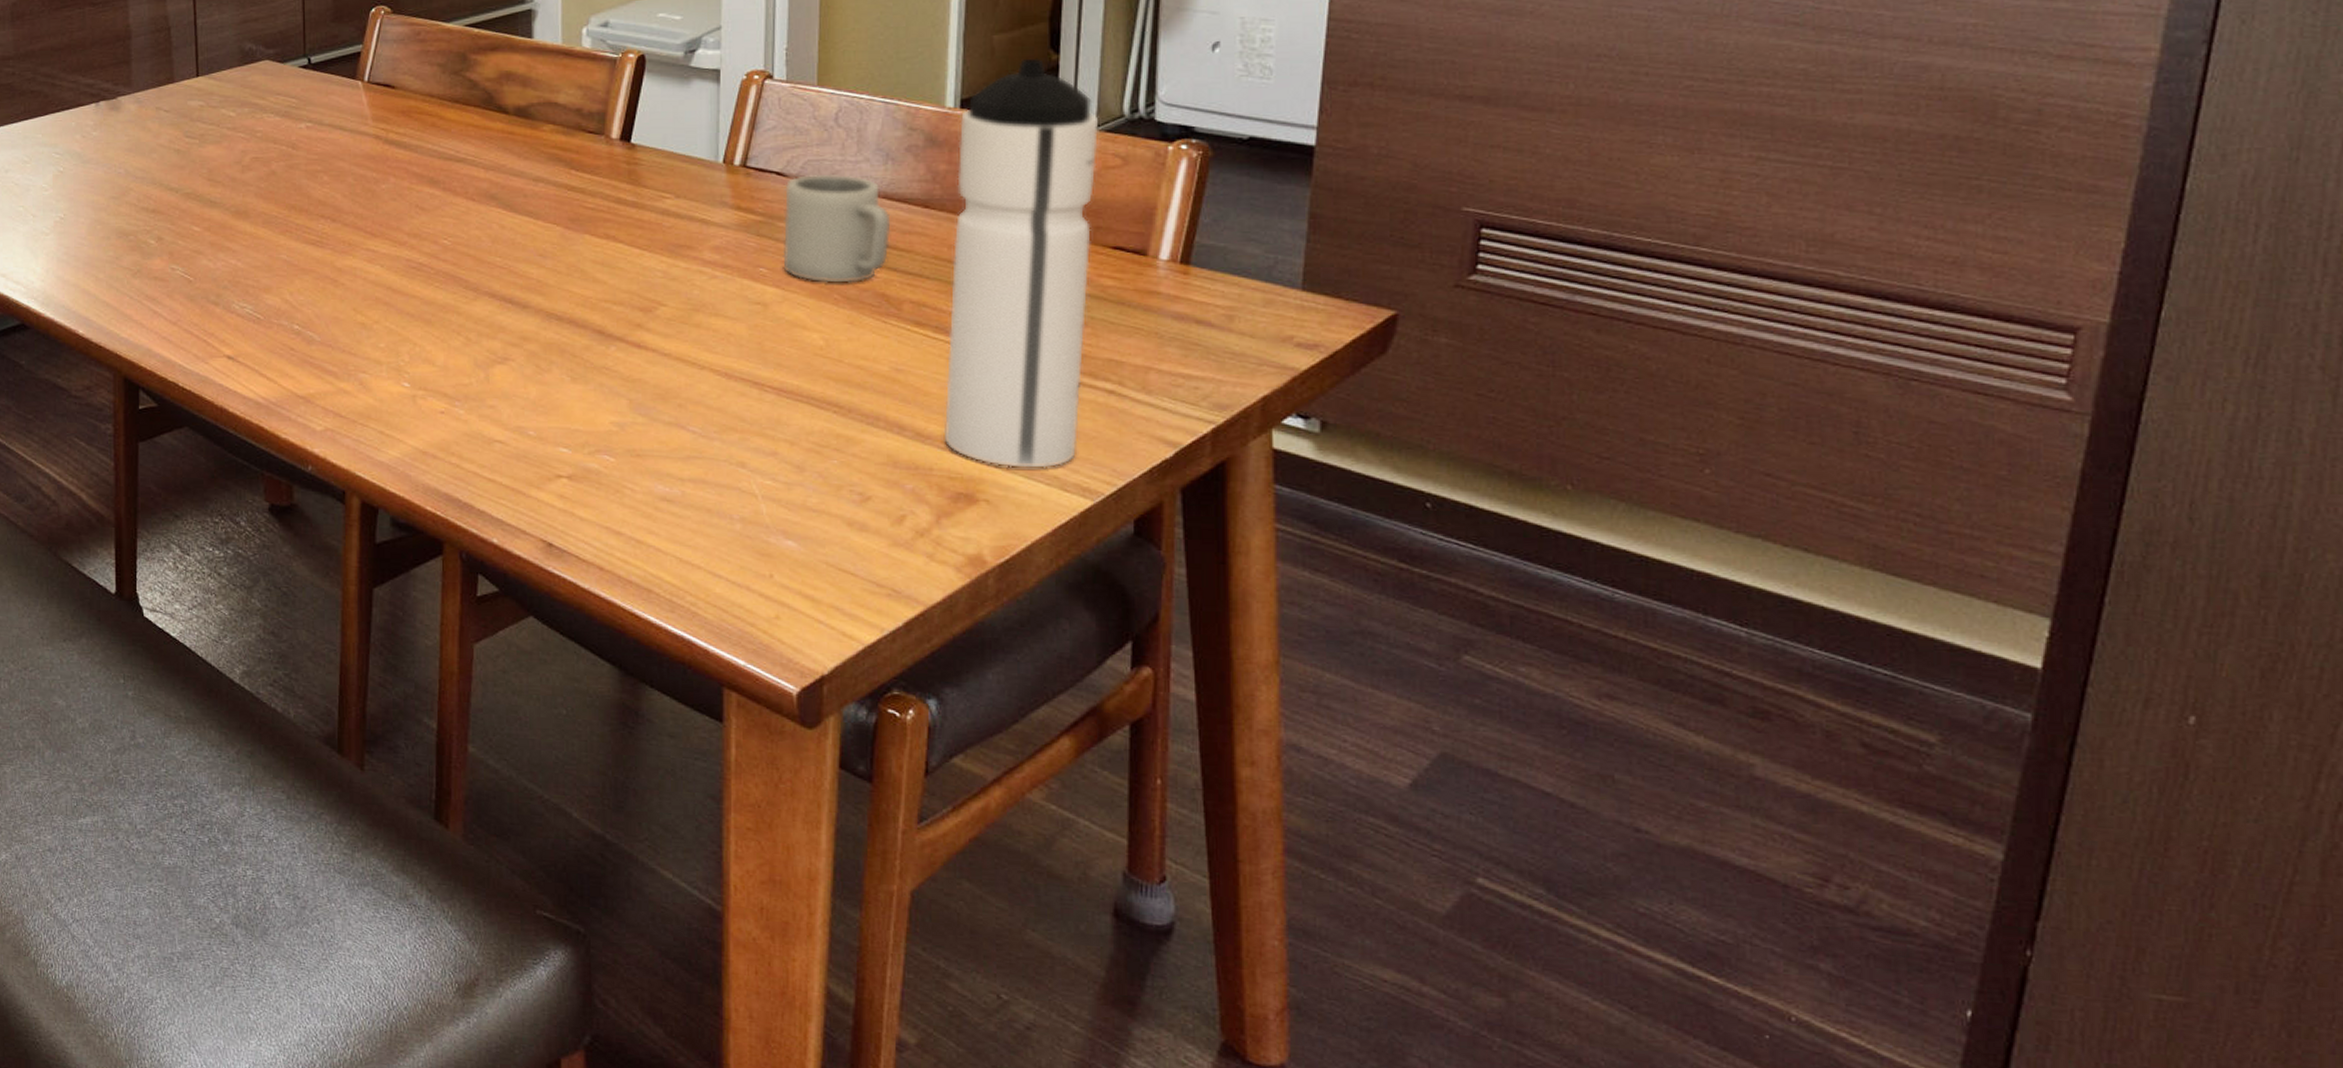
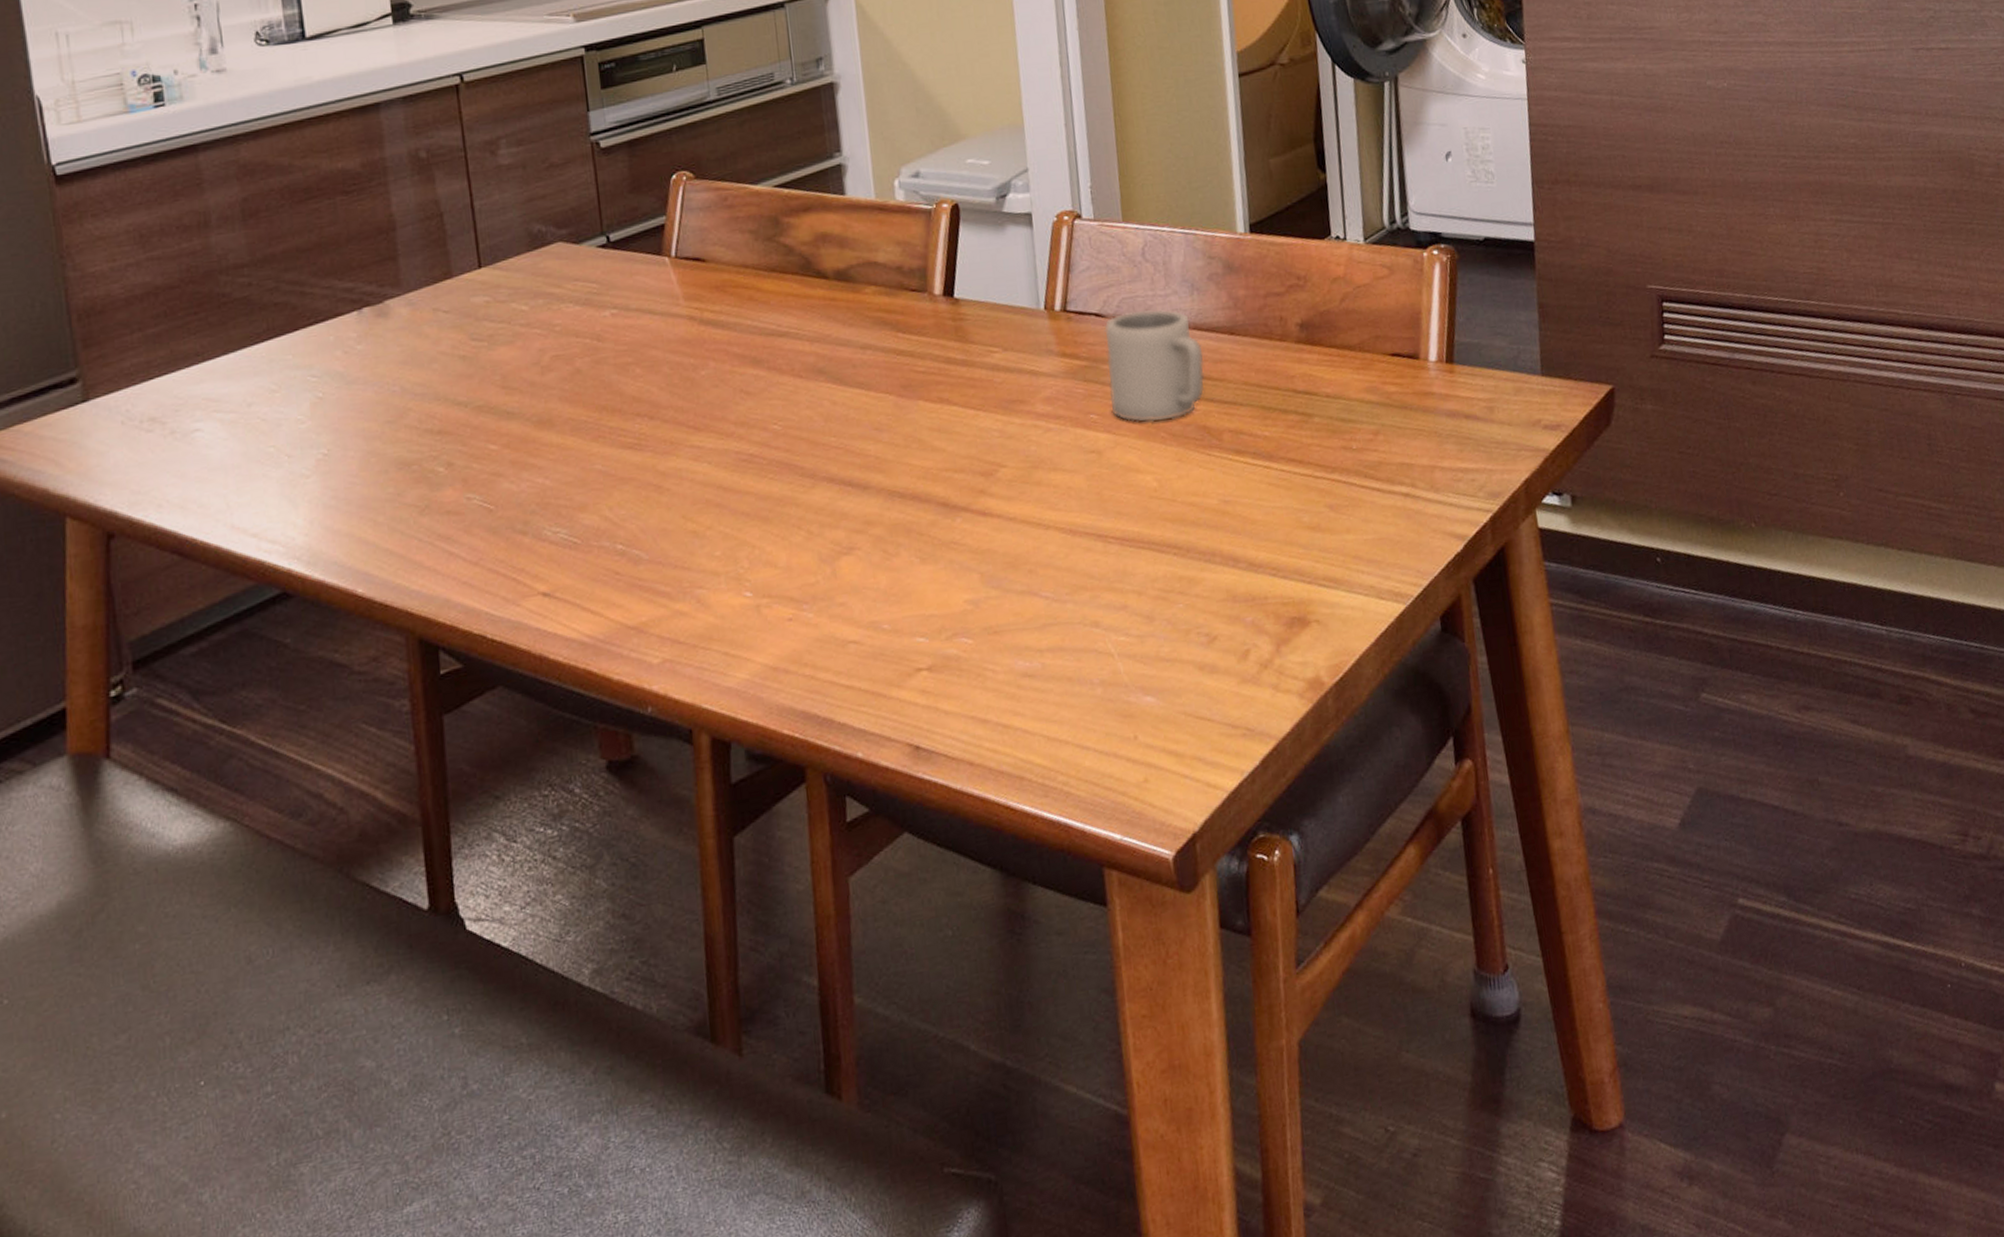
water bottle: present [943,58,1100,468] -> none [1251,178,1386,584]

